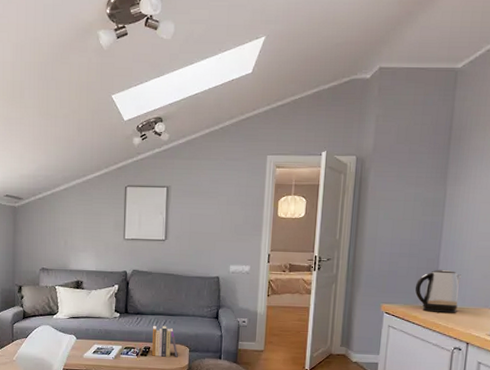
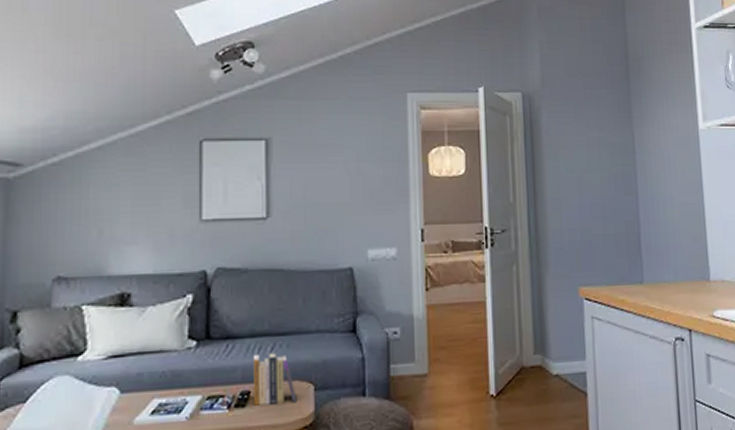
kettle: present [415,269,461,314] -> none [616,233,671,294]

